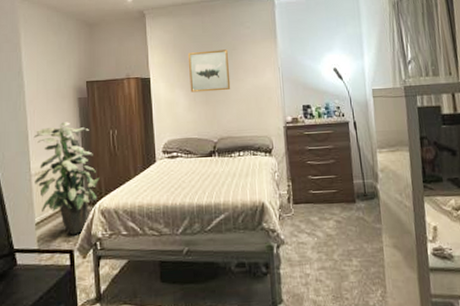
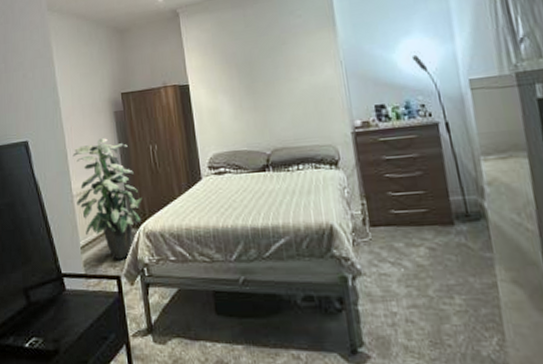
wall art: present [187,50,231,93] -> none [229,45,283,98]

